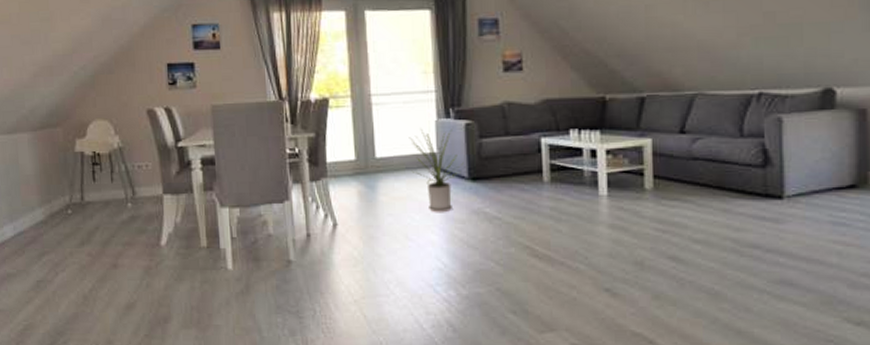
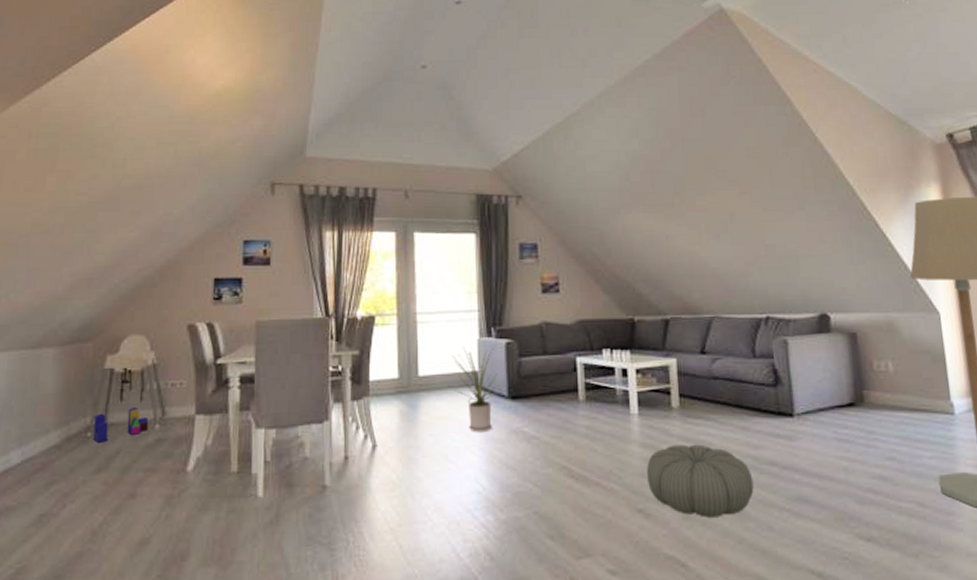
toy blocks: none [72,186,122,221] -> present [93,406,149,444]
pouf: none [615,226,732,298] -> present [647,444,754,517]

